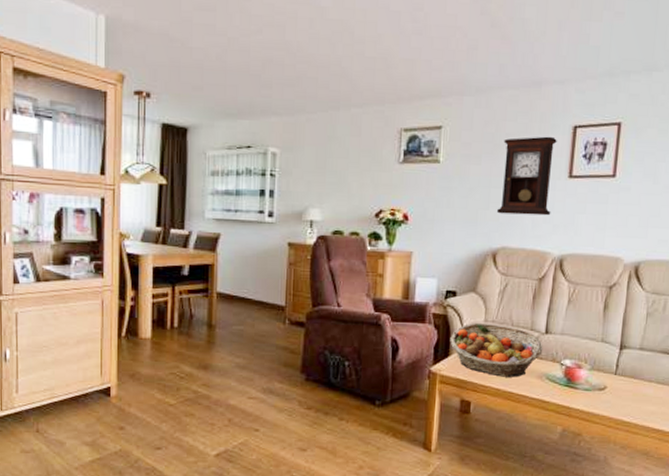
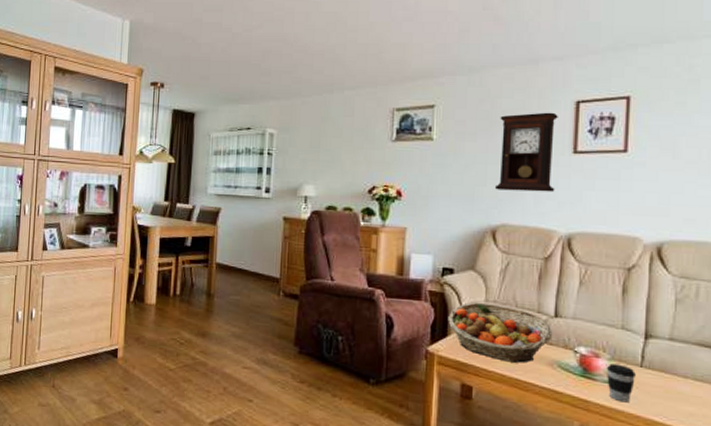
coffee cup: none [586,373,612,407] -> present [607,363,637,403]

